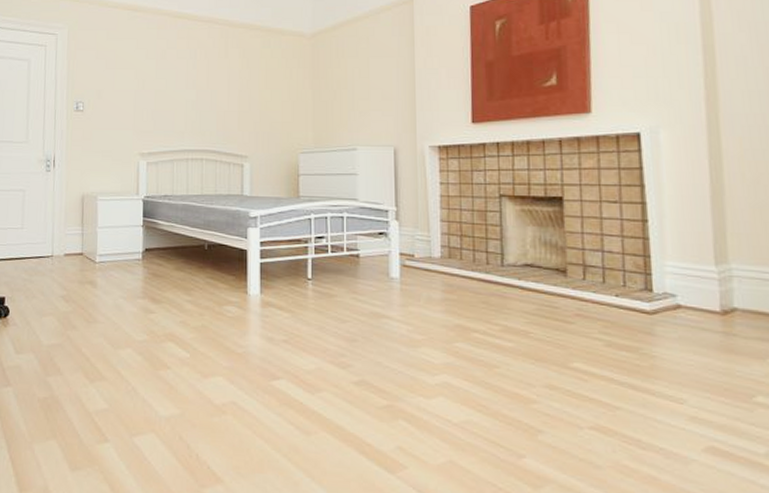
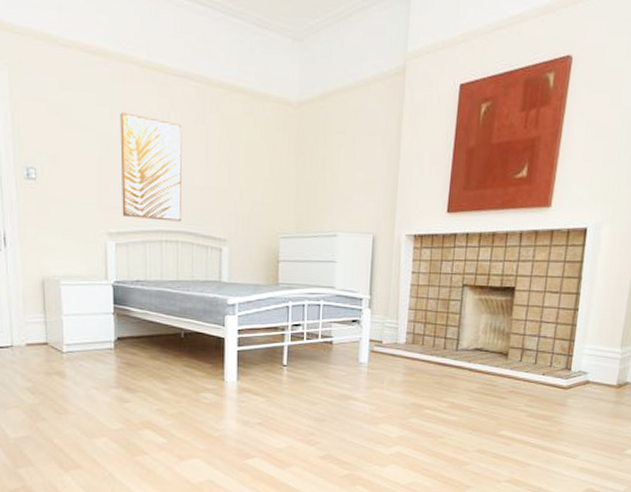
wall art: none [153,53,207,142] -> present [120,112,182,222]

